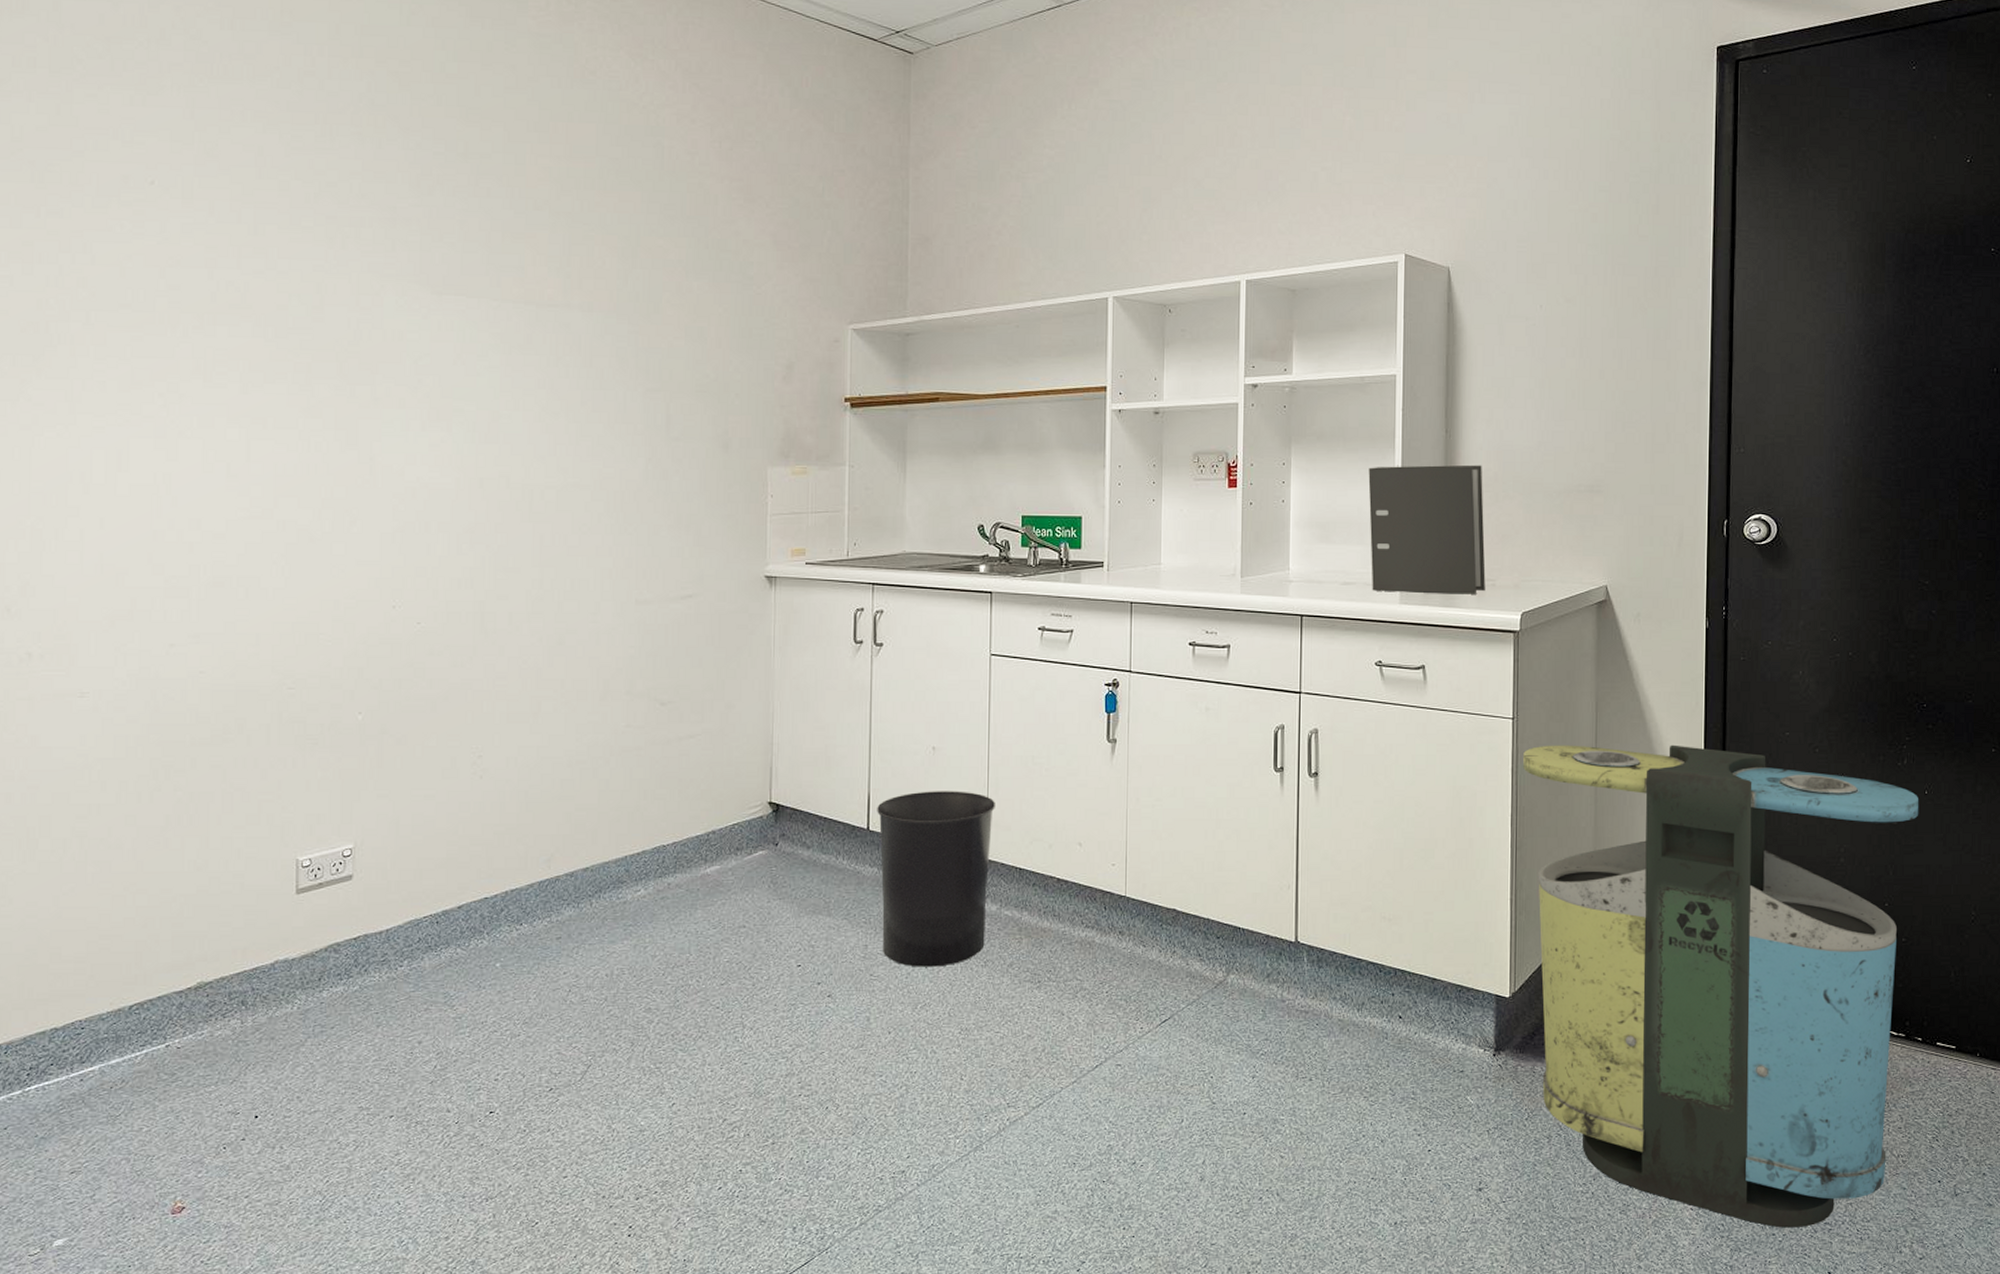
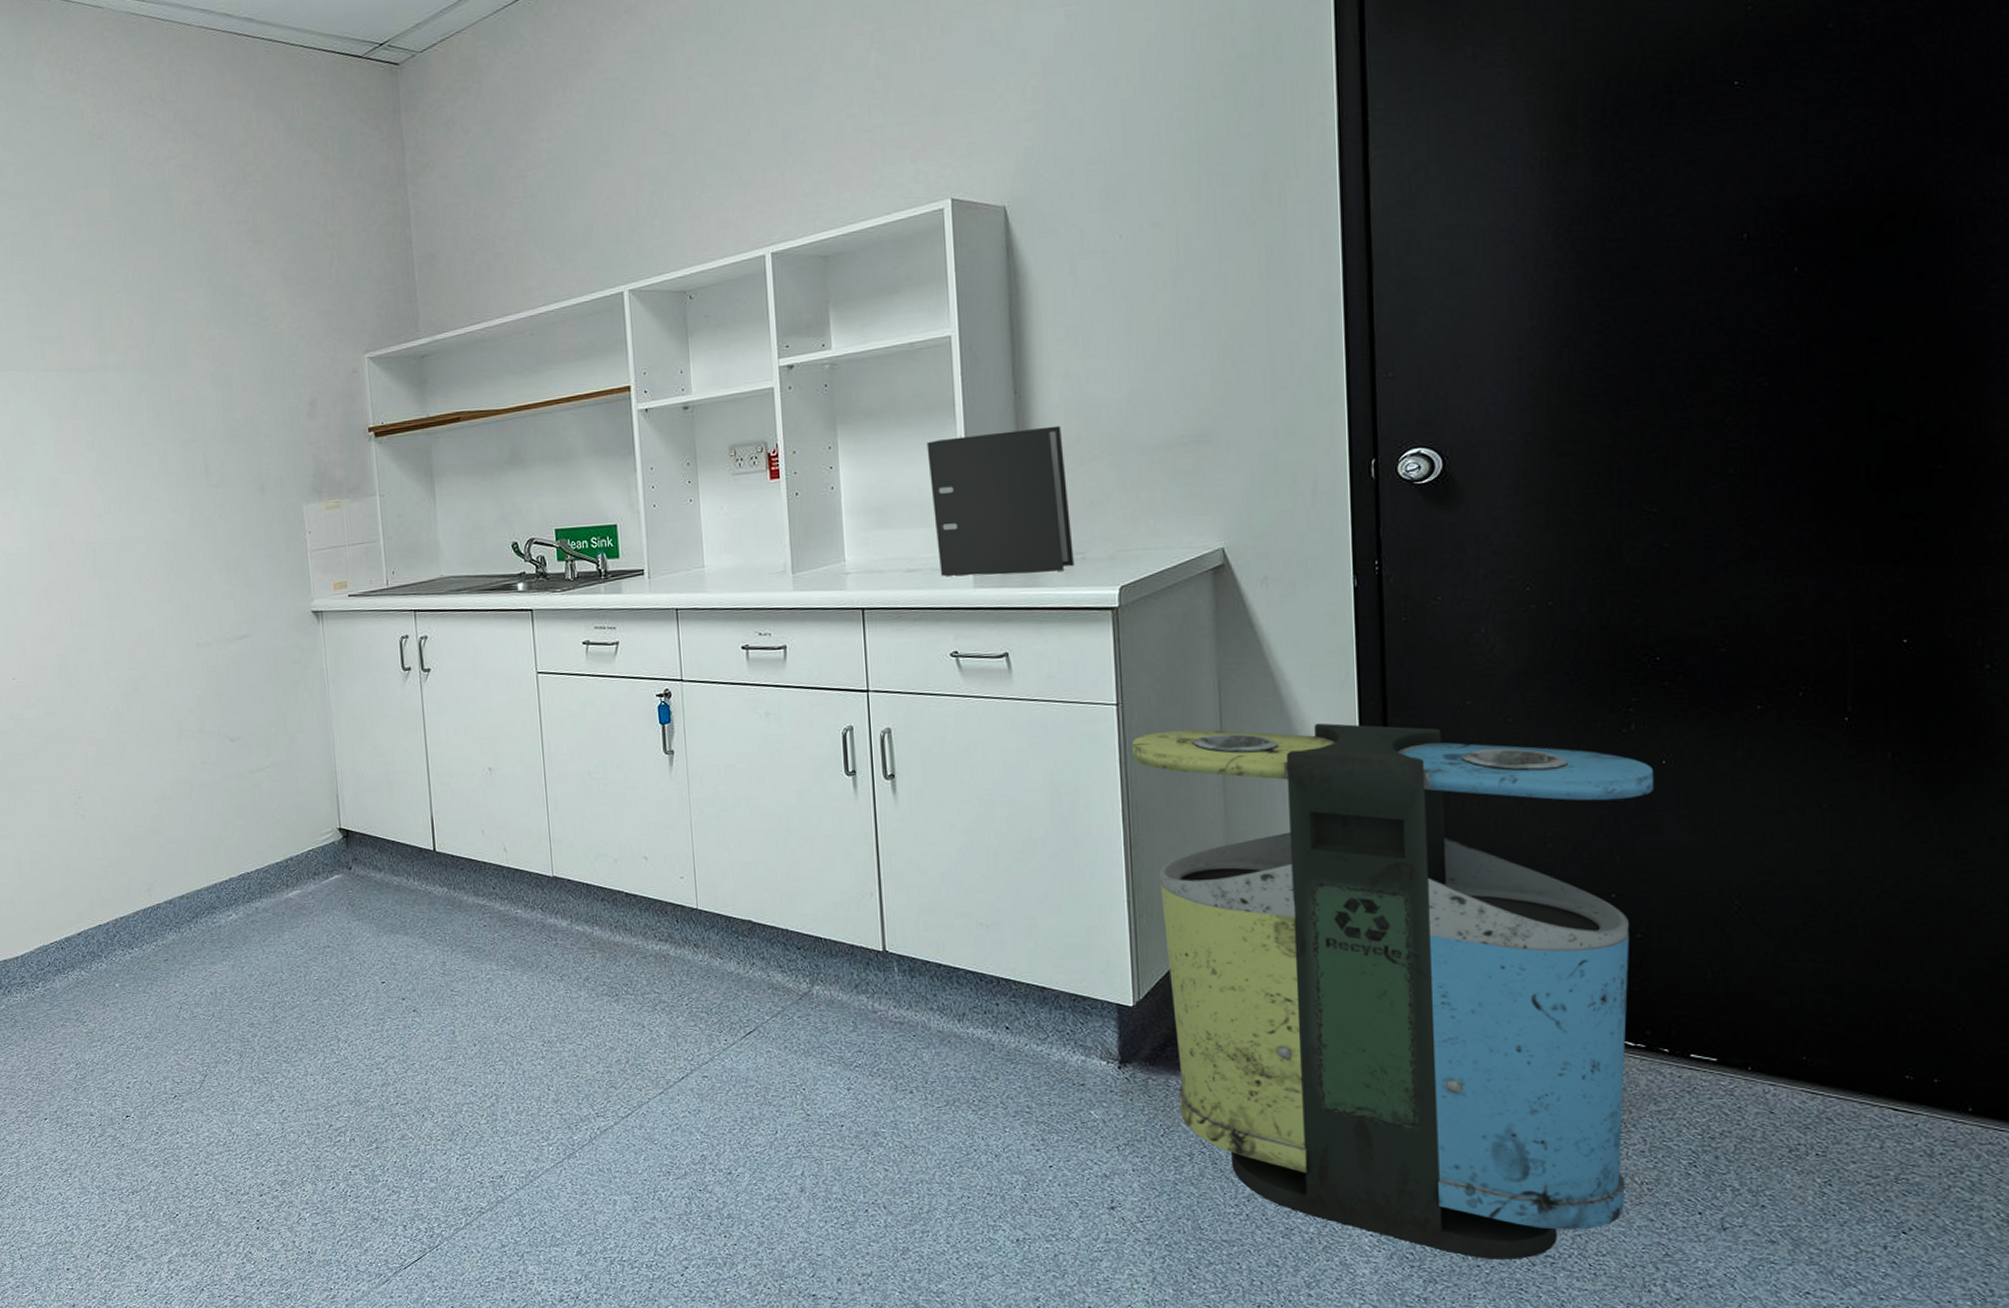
waste bin: present [877,791,995,967] -> none [441,810,559,982]

